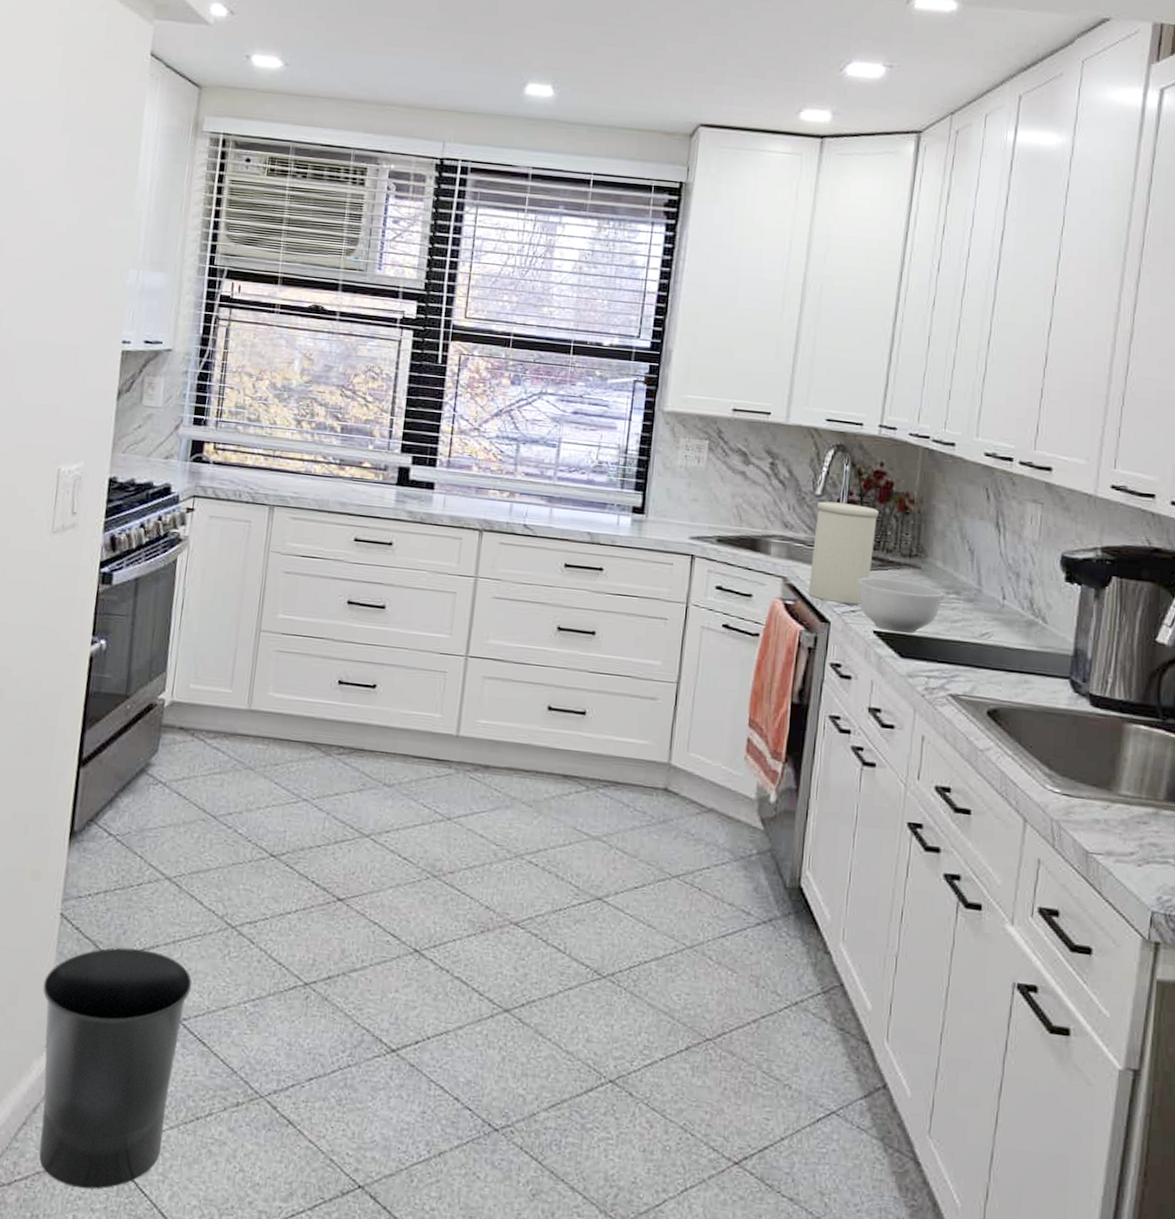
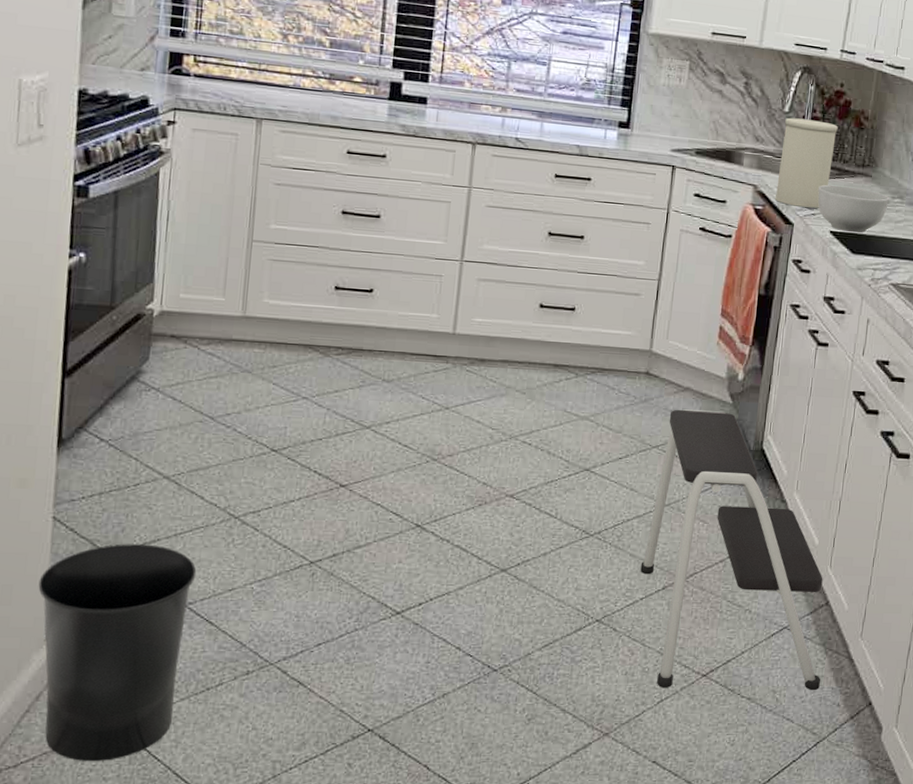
step stool: none [659,833,881,1199] -> present [640,409,823,691]

